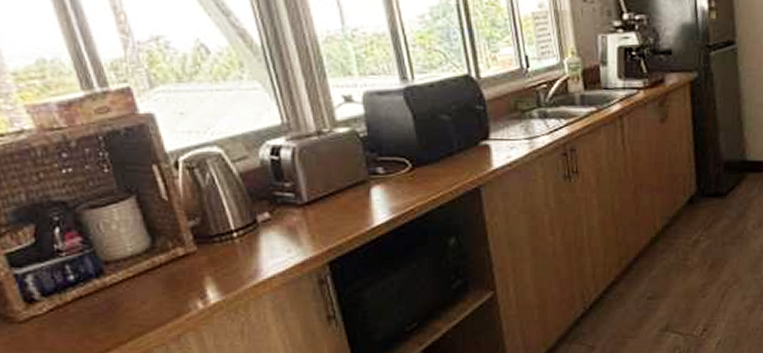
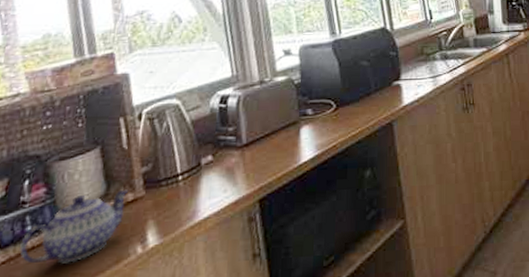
teapot: none [65,243,177,314] -> present [18,189,128,264]

